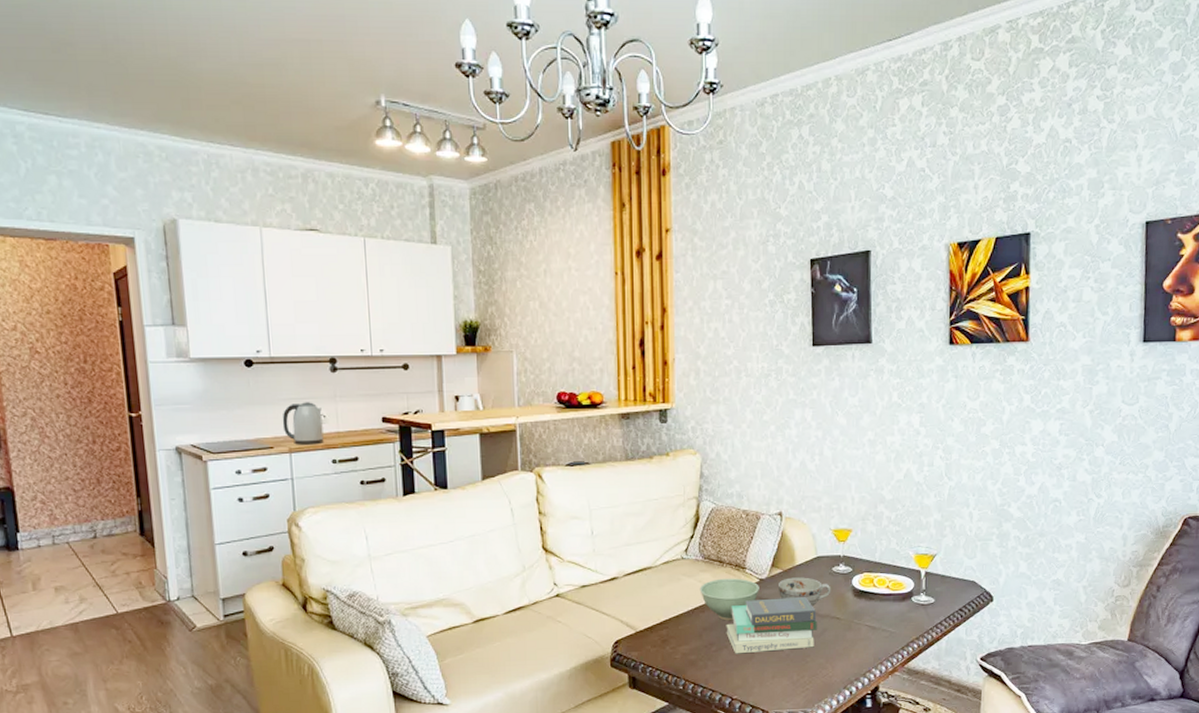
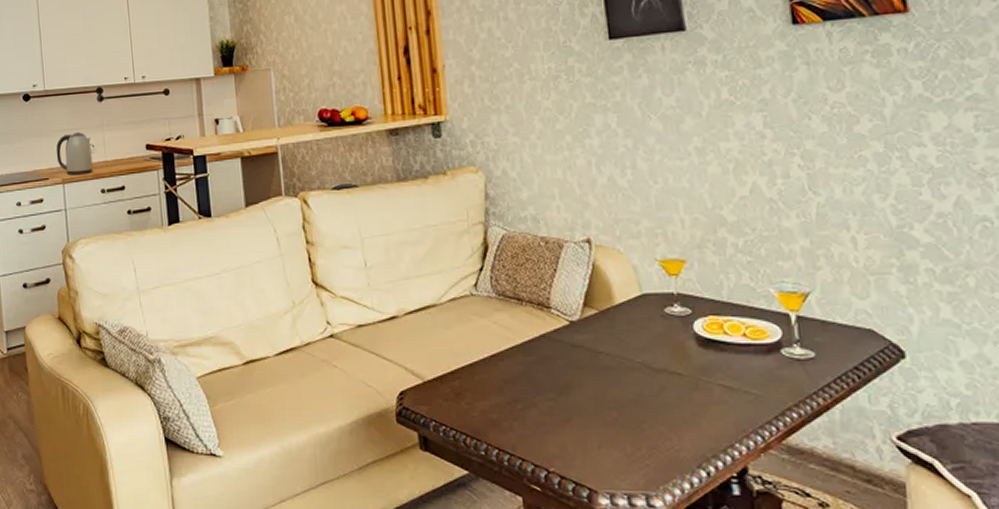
bowl: present [699,578,759,621] -> none [495,319,571,372]
books: present [726,597,817,654] -> none [532,345,652,415]
teacup: present [779,577,831,607] -> none [595,320,666,358]

